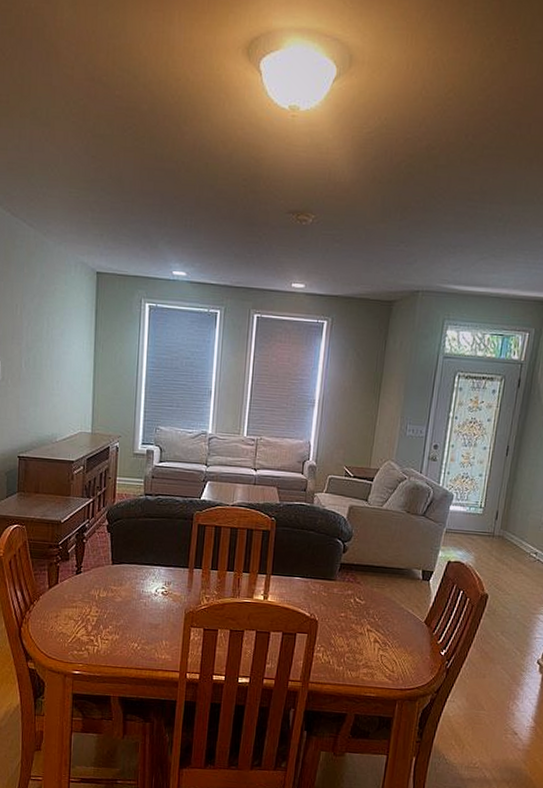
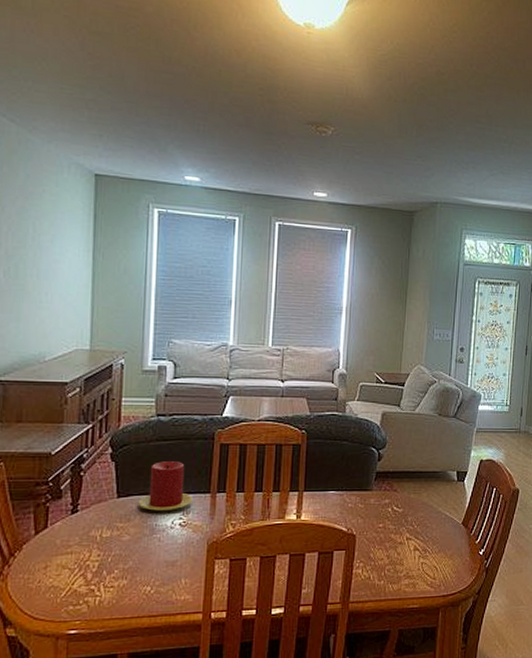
candle: none [128,536,174,581] -> present [138,461,194,512]

